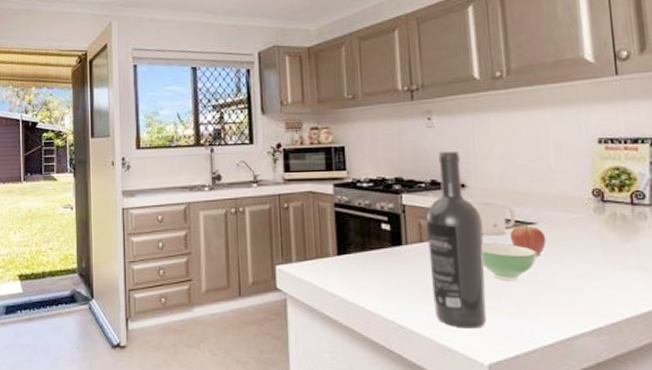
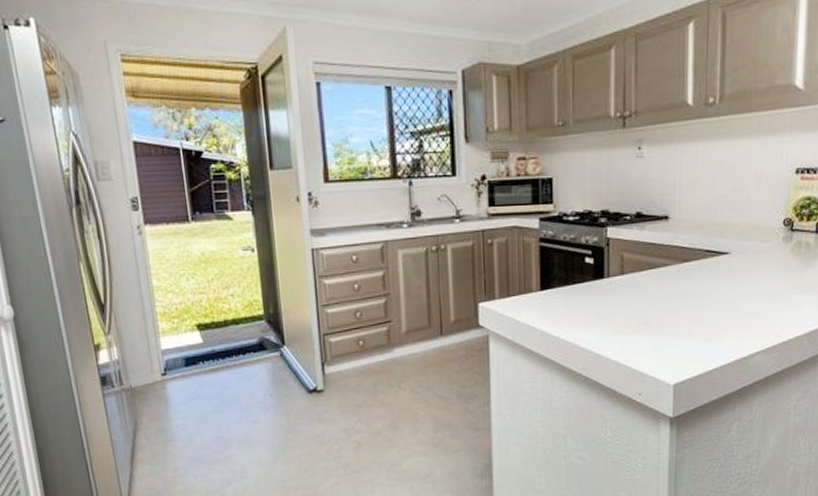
wine bottle: present [426,150,487,329] -> none [629,182,681,354]
mug: present [471,201,516,236] -> none [672,232,712,267]
bowl: present [482,243,538,282] -> none [678,273,728,309]
fruit: present [510,224,546,256] -> none [706,254,737,284]

